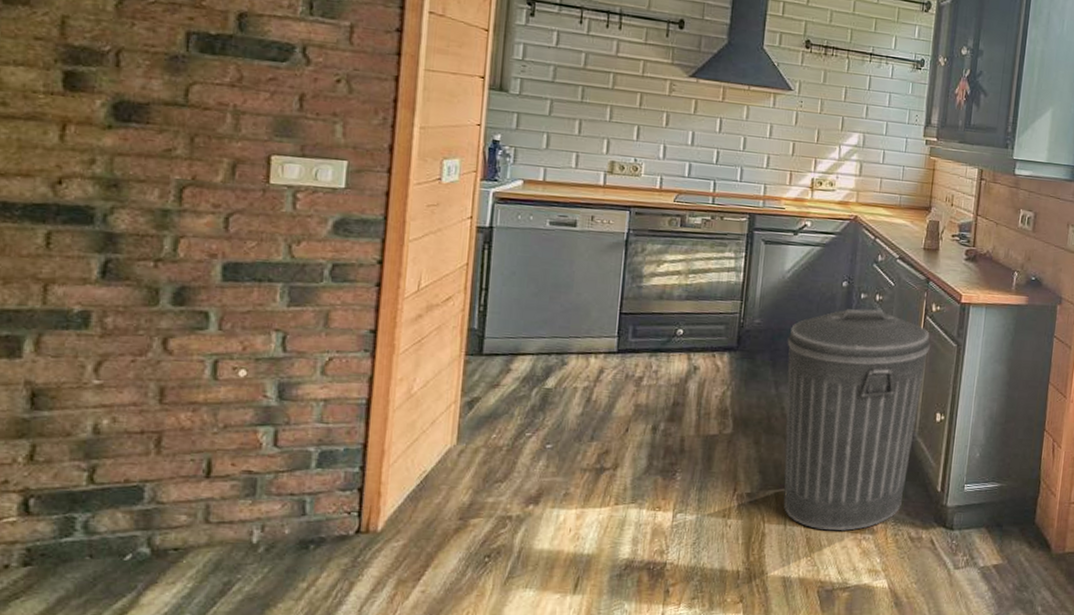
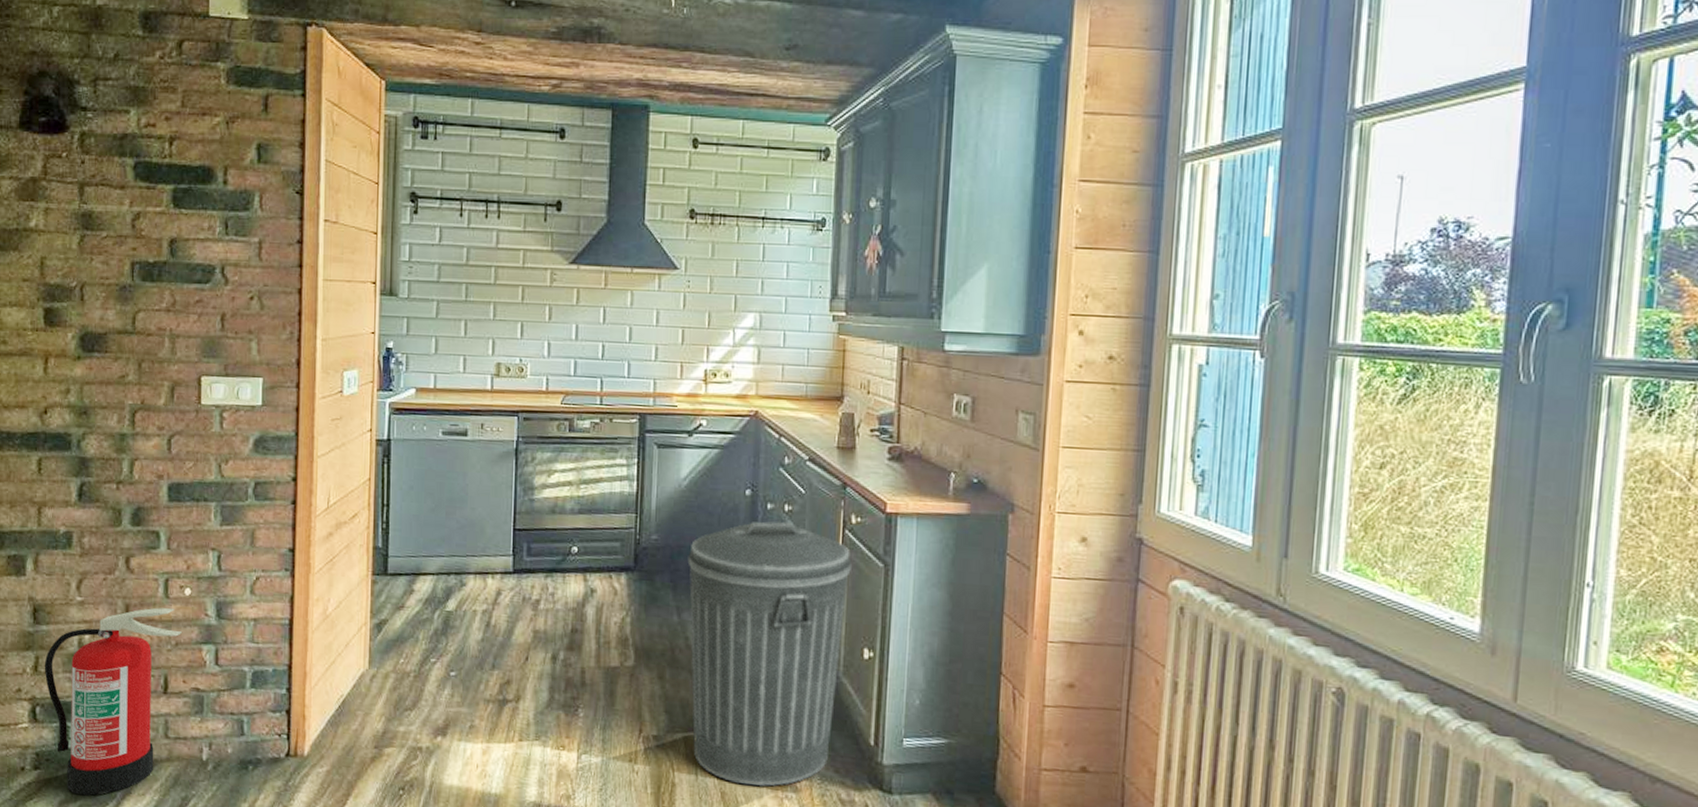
fire extinguisher: none [43,390,234,590] -> present [44,607,183,796]

